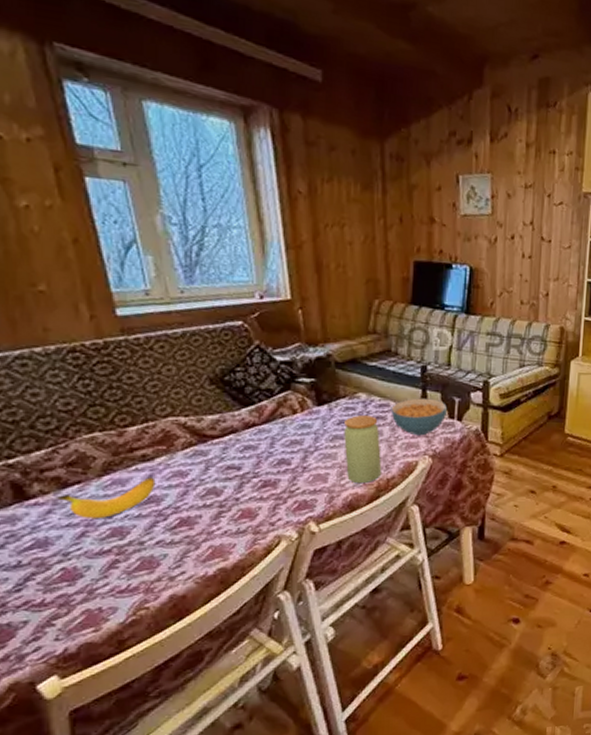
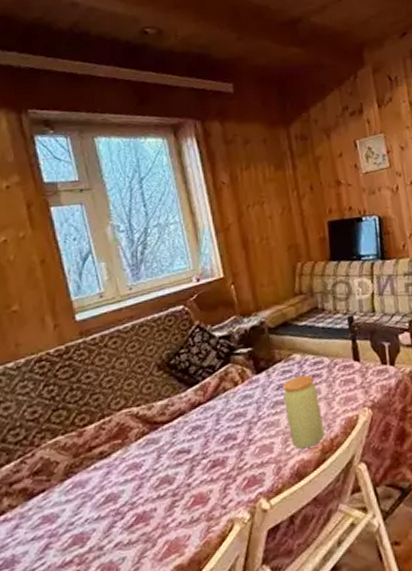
banana: present [55,476,156,519] -> none [22,473,113,530]
cereal bowl: present [391,398,448,436] -> none [325,347,379,389]

